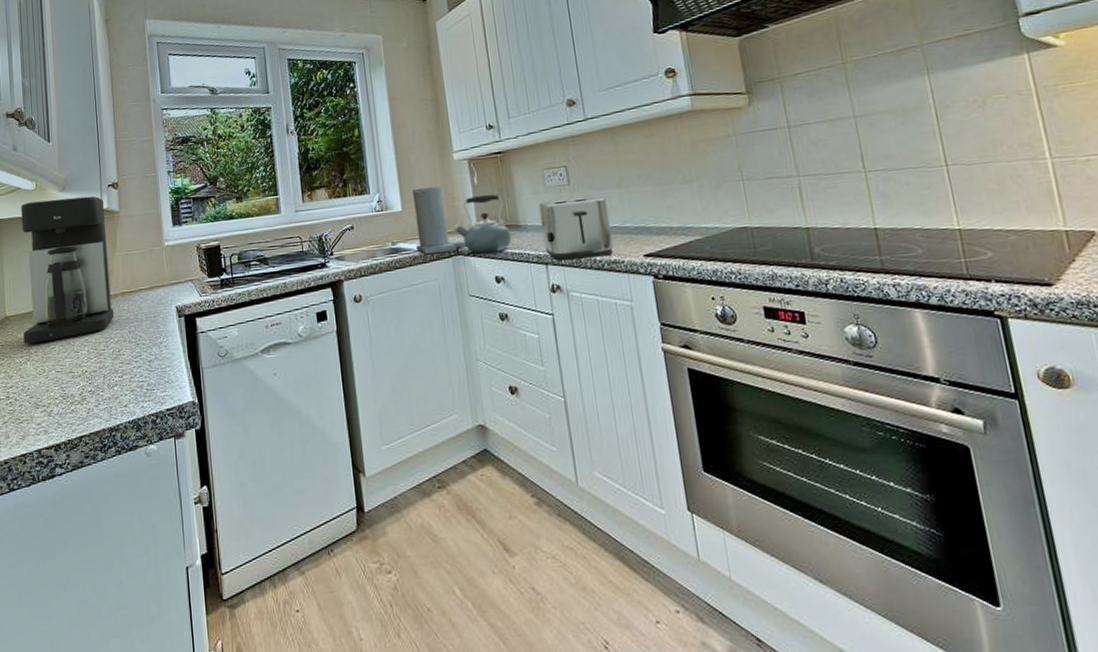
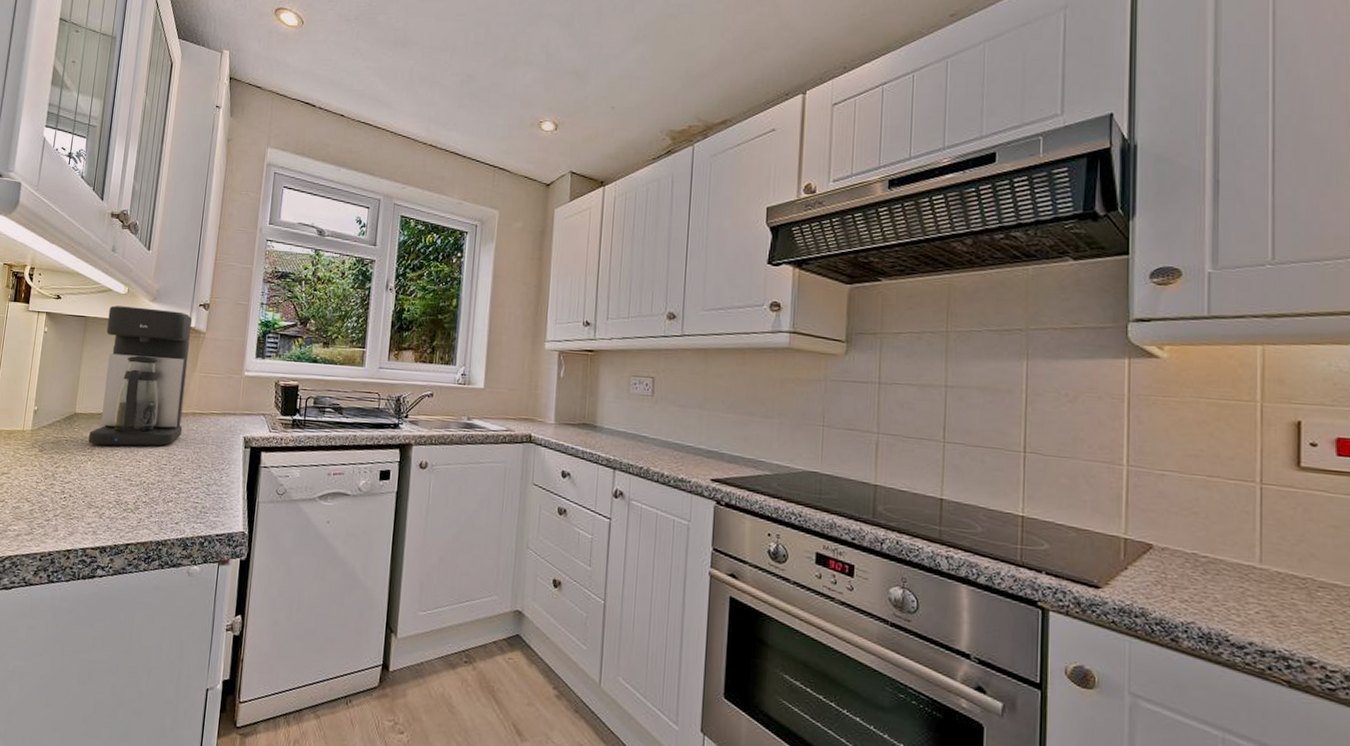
paper towel: present [412,185,466,254] -> none [489,369,540,438]
kettle: present [453,194,512,254] -> none [530,388,586,448]
toaster: present [538,196,613,262] -> none [616,407,686,475]

